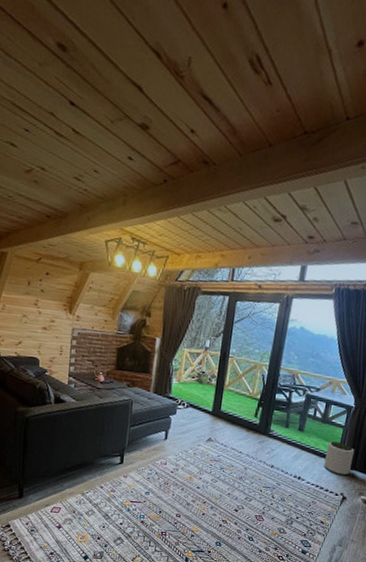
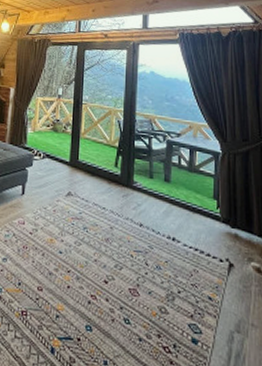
plant pot: present [324,441,355,475] -> none [199,193,232,235]

